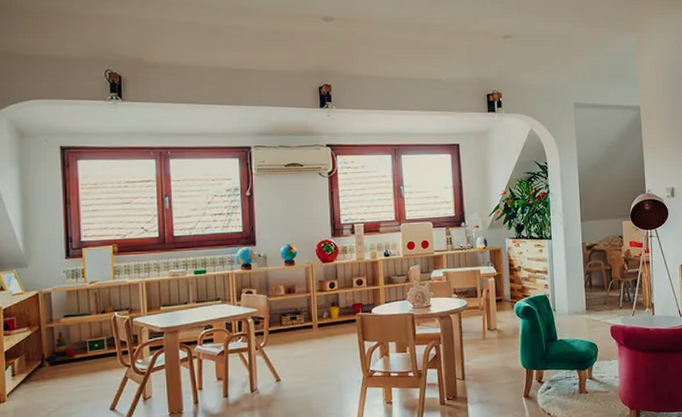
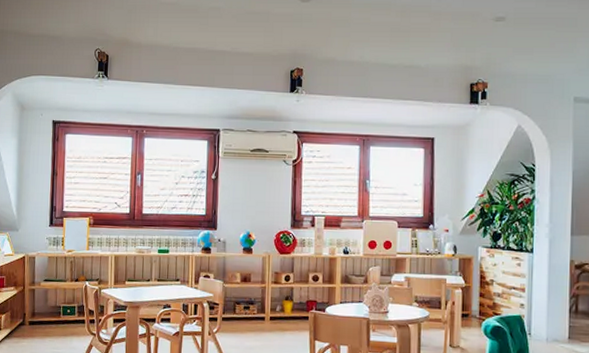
stacking toy: present [45,331,77,362] -> none [26,294,52,321]

